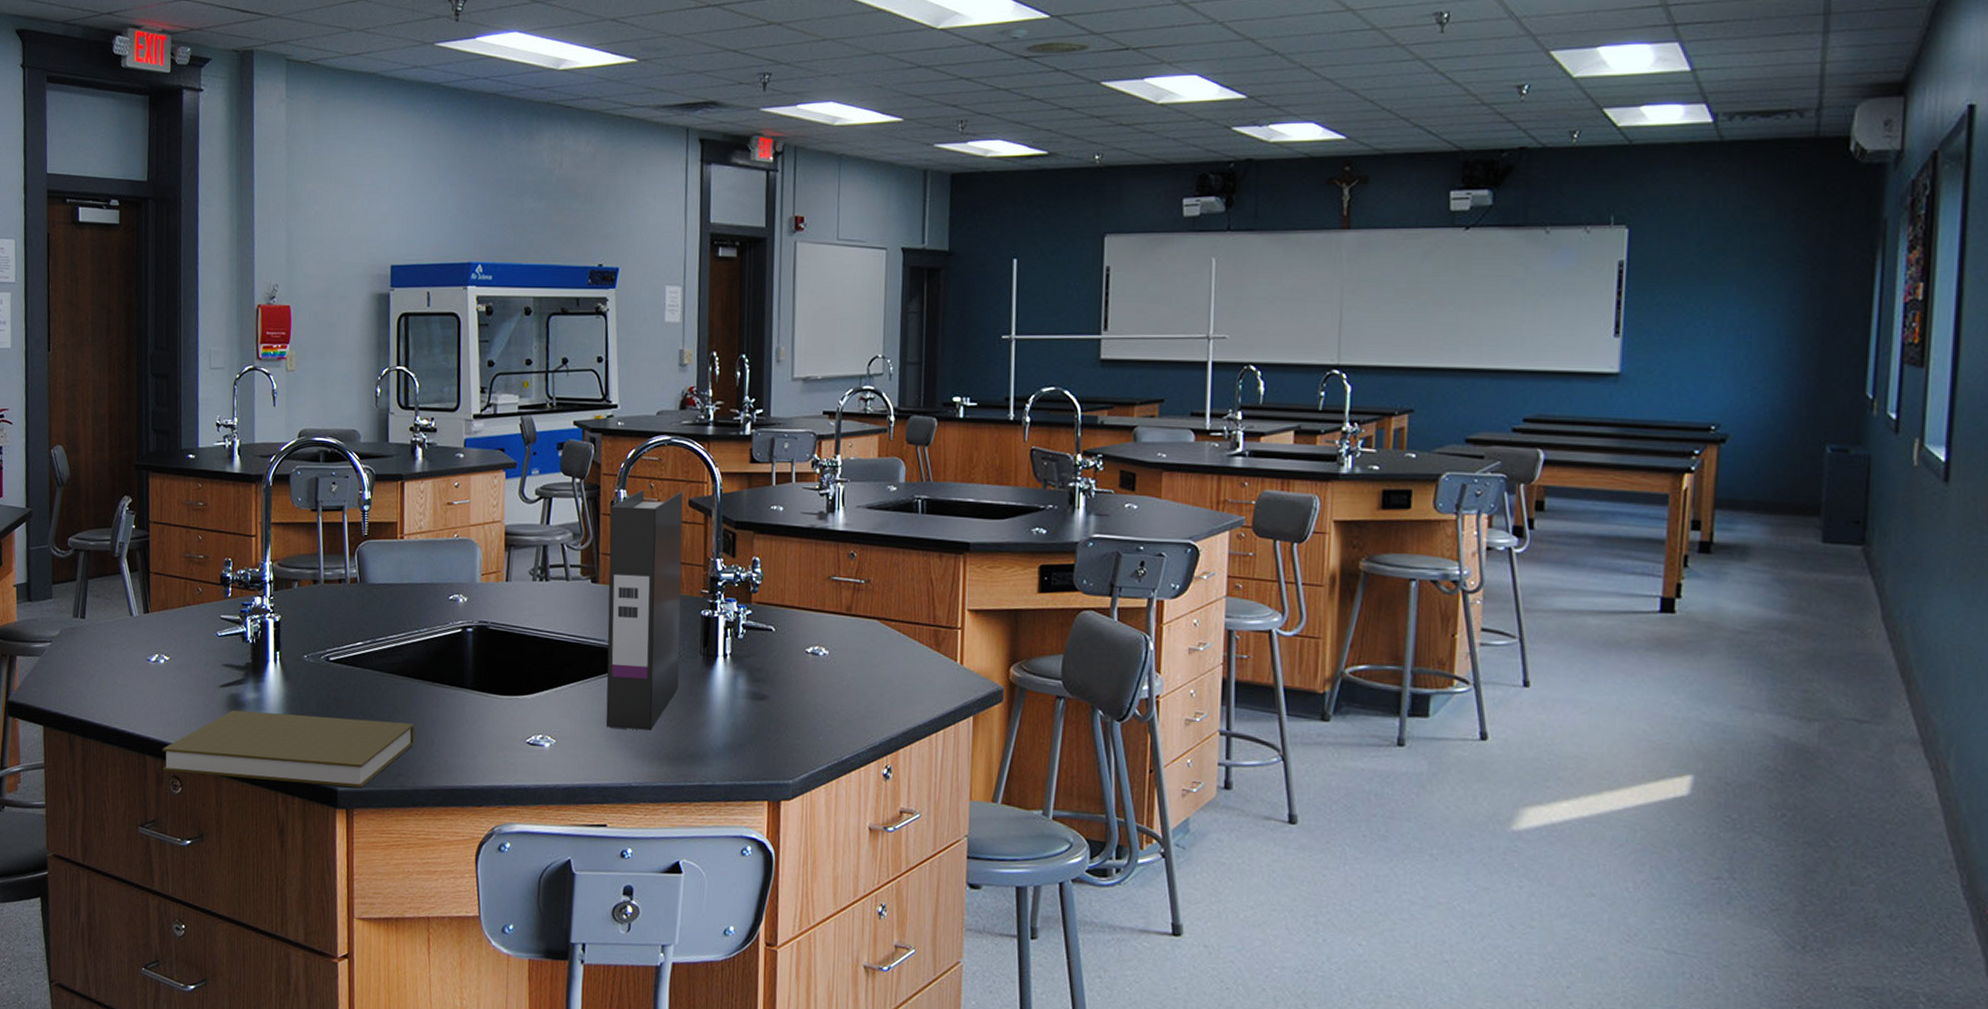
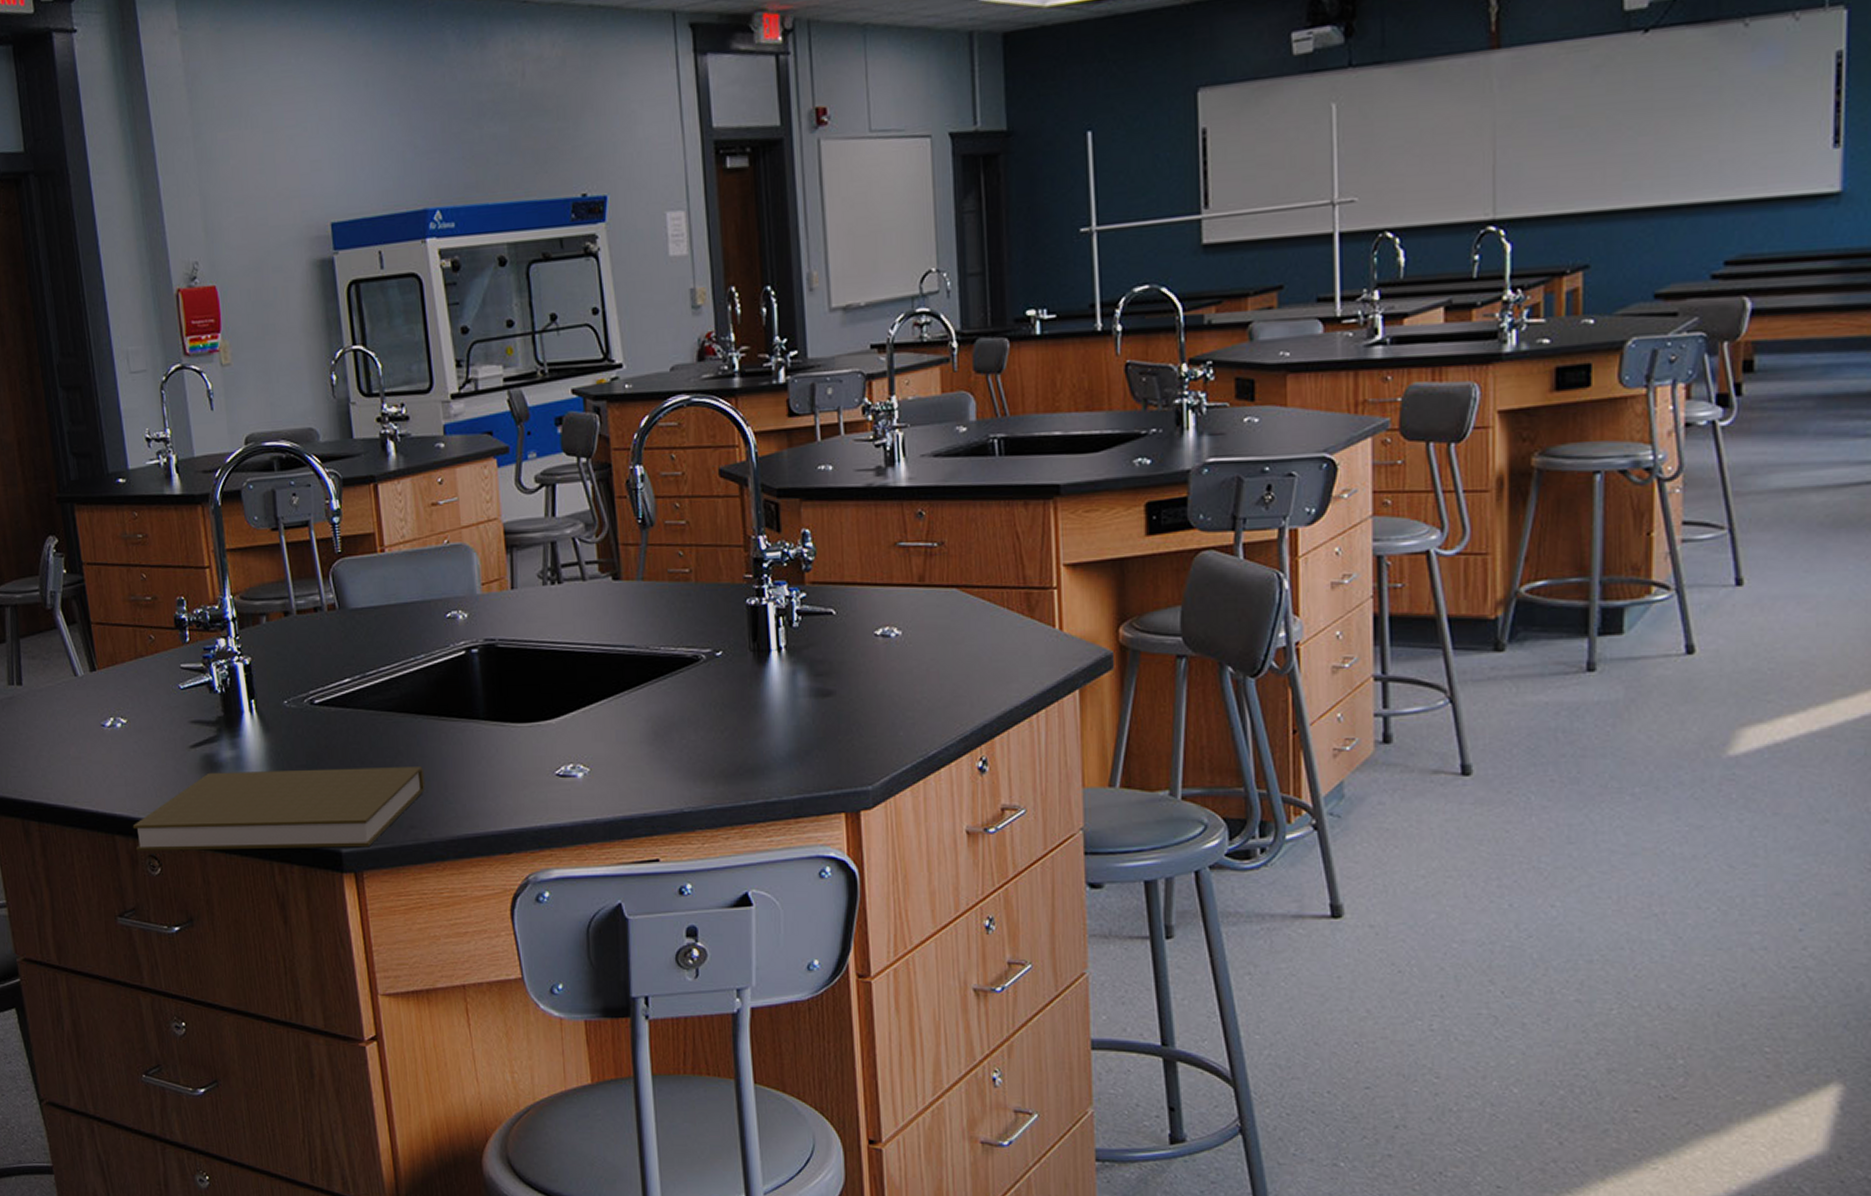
binder: present [606,489,683,731] -> none [626,459,728,747]

